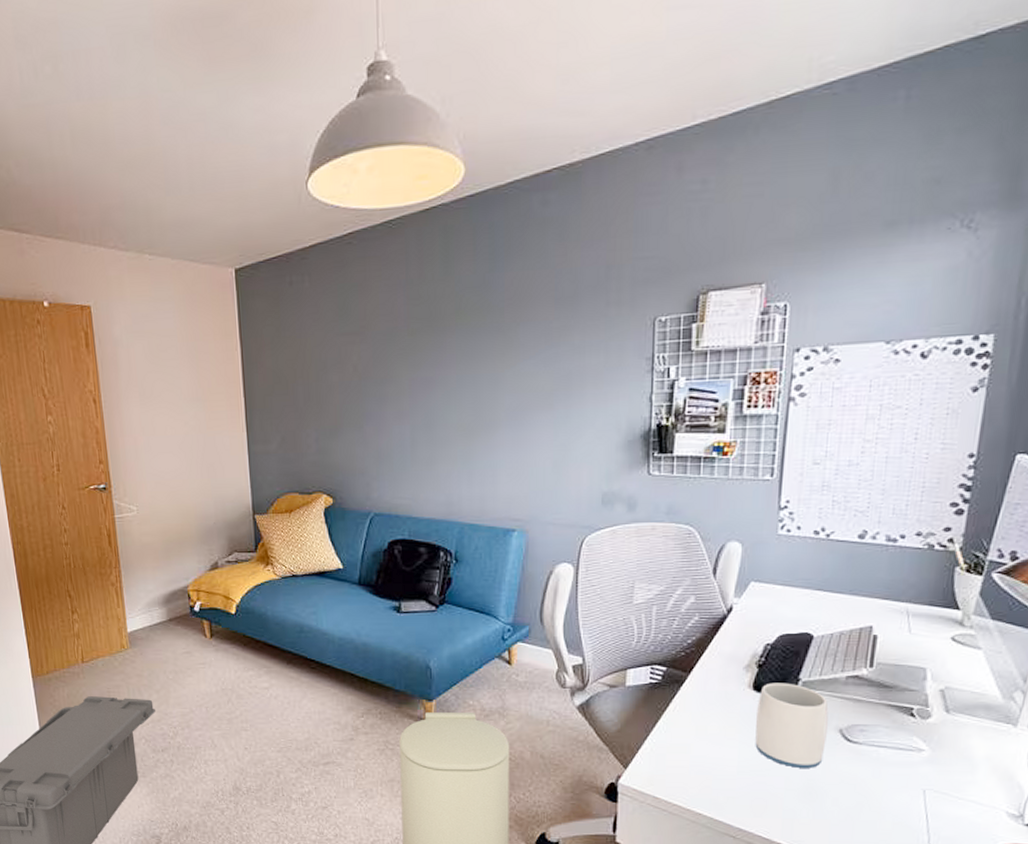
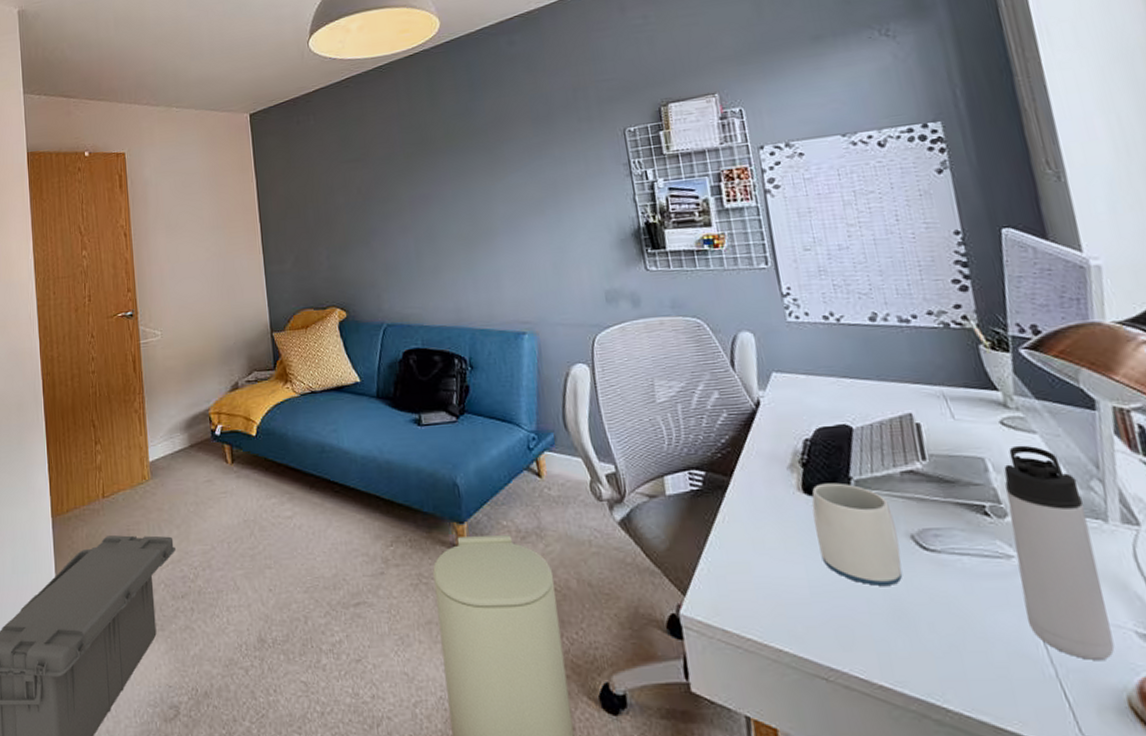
thermos bottle: none [918,659,1002,831] -> present [1004,445,1115,660]

